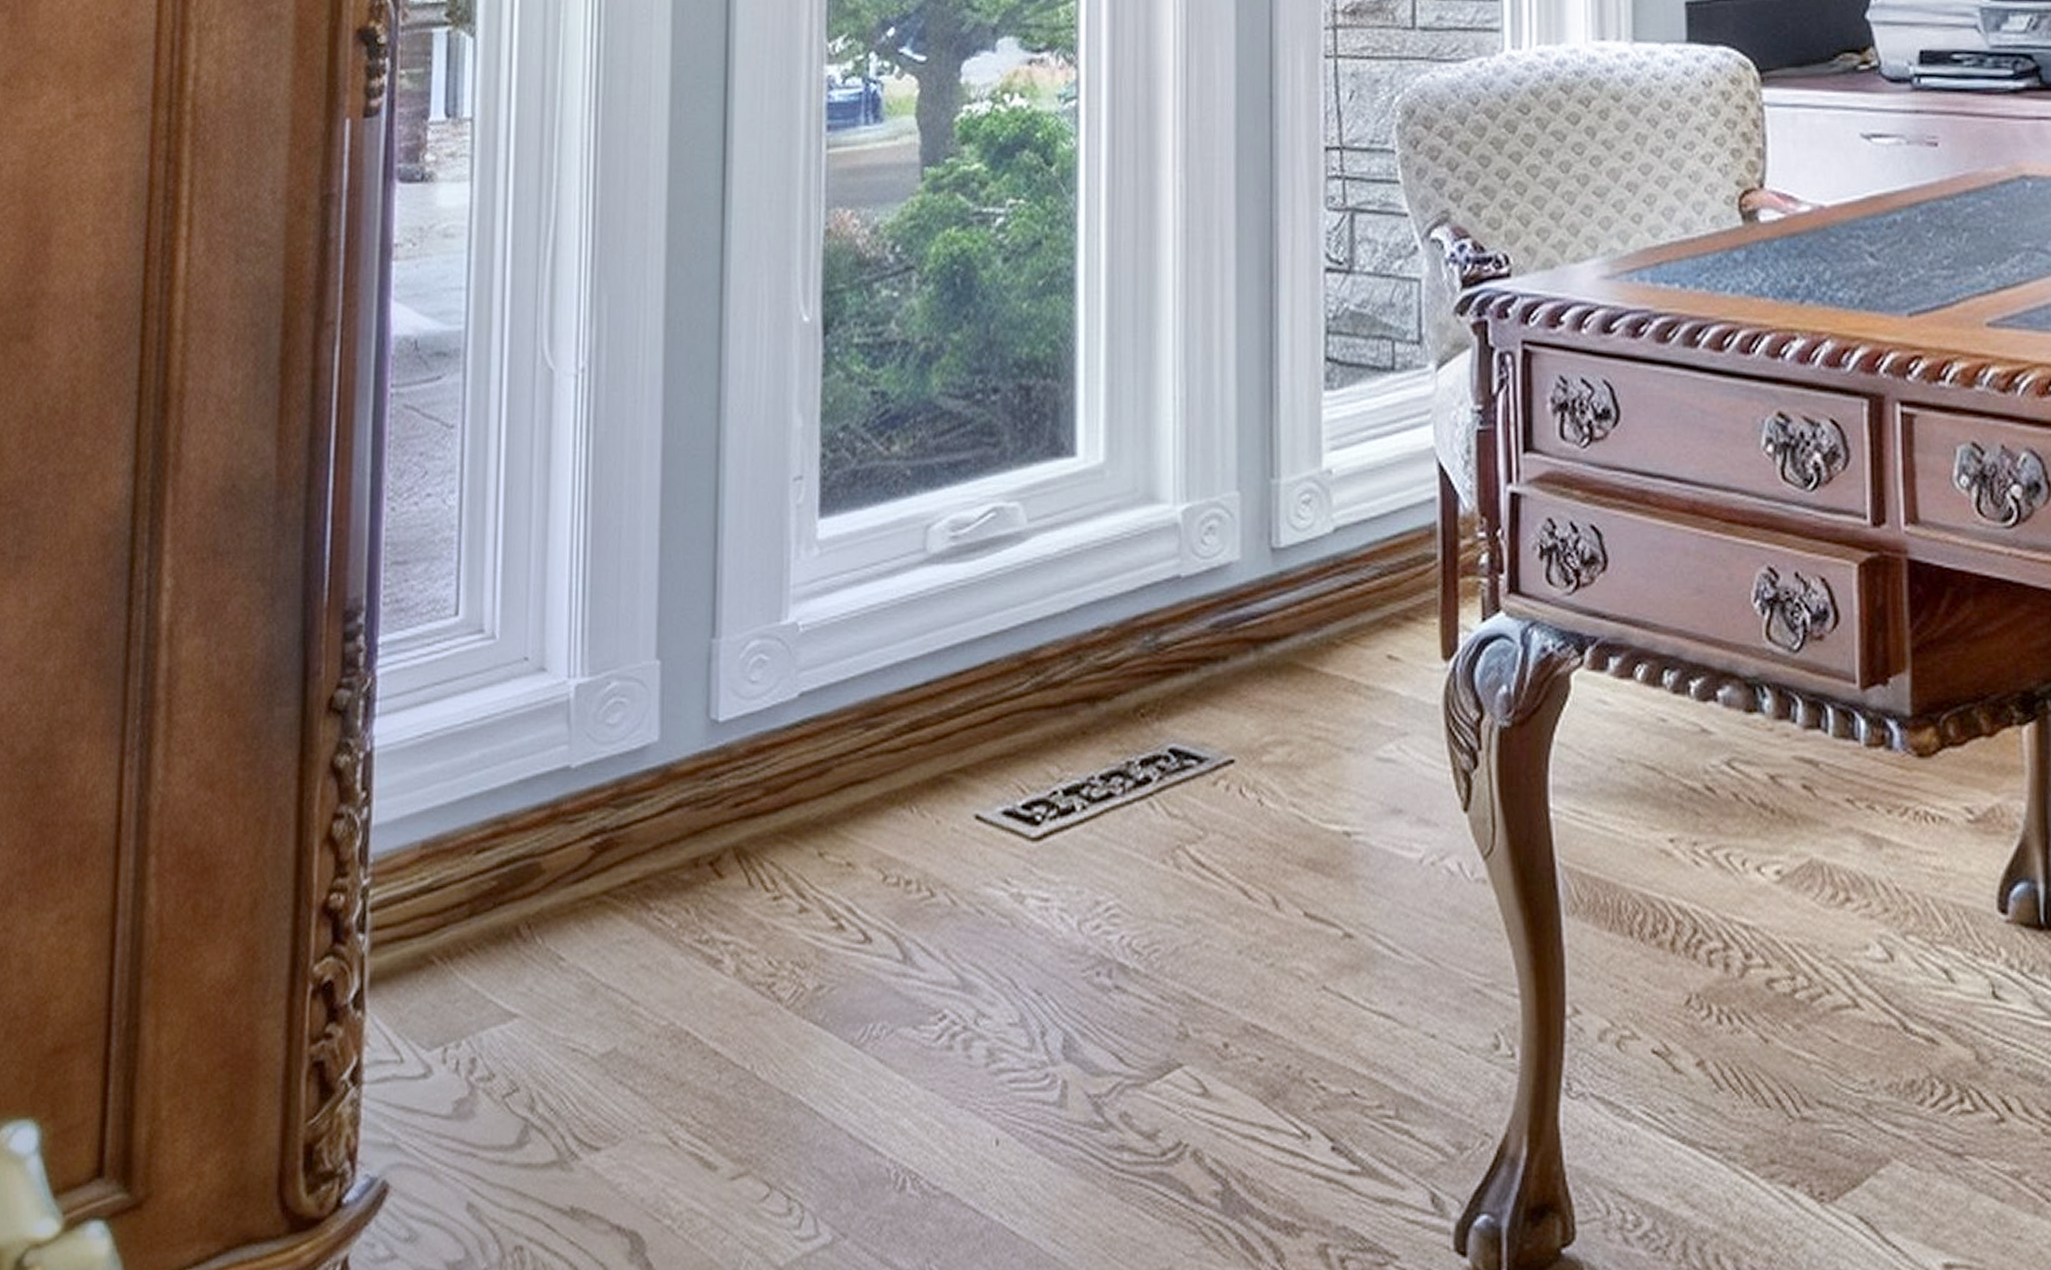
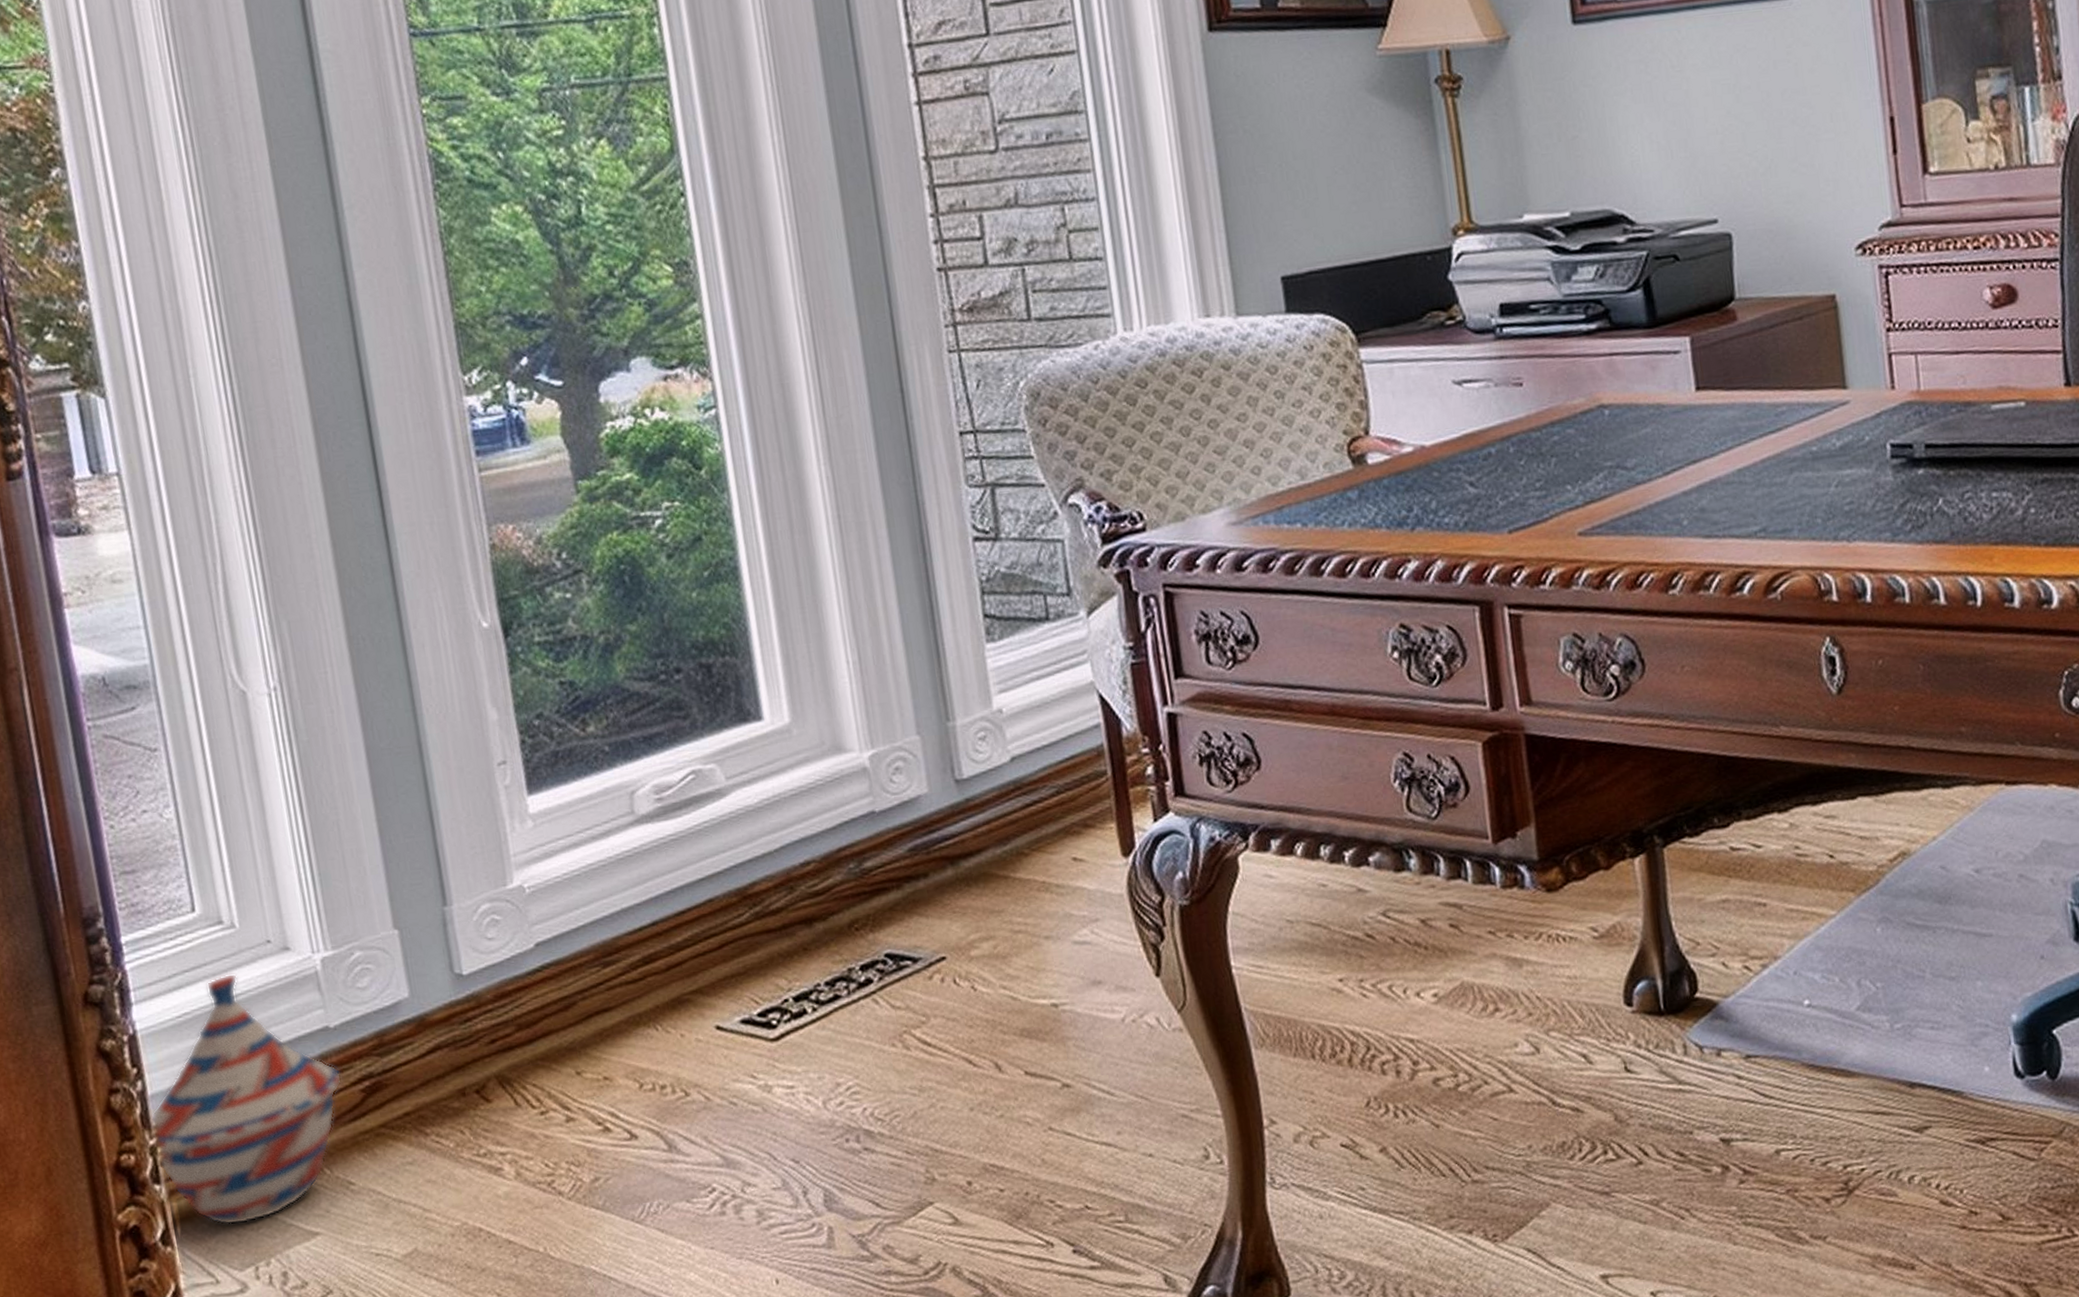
woven basket: none [369,692,573,993] -> present [152,973,342,1225]

